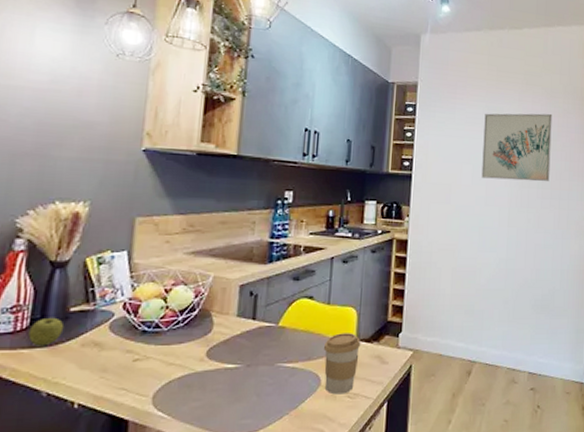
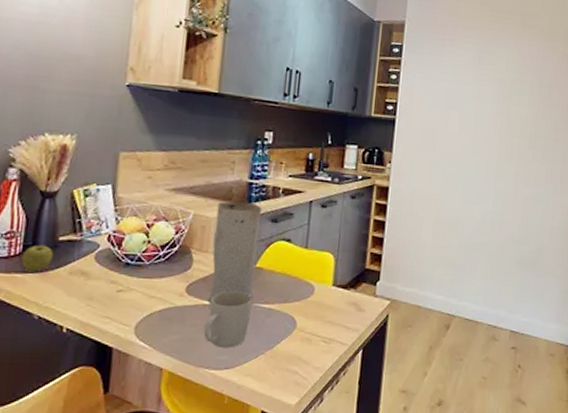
mug: none [225,352,275,411] -> present [203,291,252,348]
vase: none [229,261,284,367] -> present [208,201,262,303]
coffee cup: present [324,333,361,395] -> none [300,278,338,339]
wall art: present [481,113,552,182] -> none [469,56,550,132]

